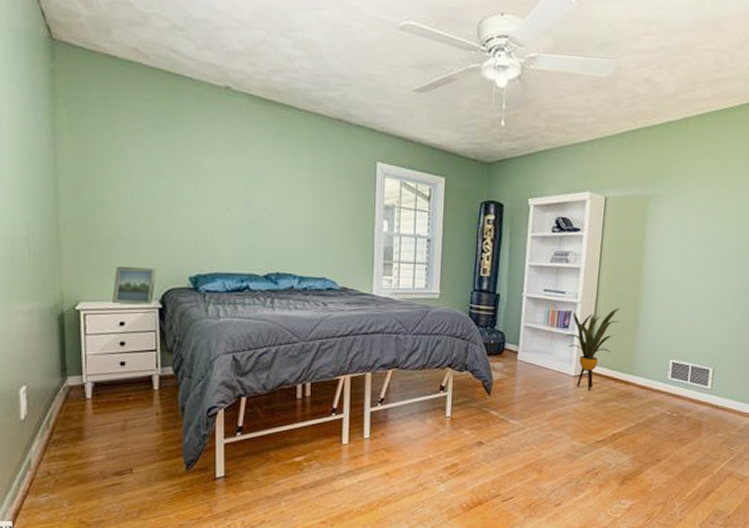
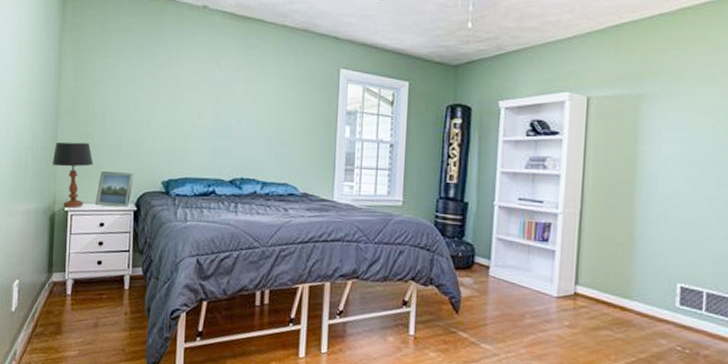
table lamp: none [55,234,107,307] -> present [52,142,94,208]
house plant: present [565,308,620,391] -> none [545,220,611,316]

